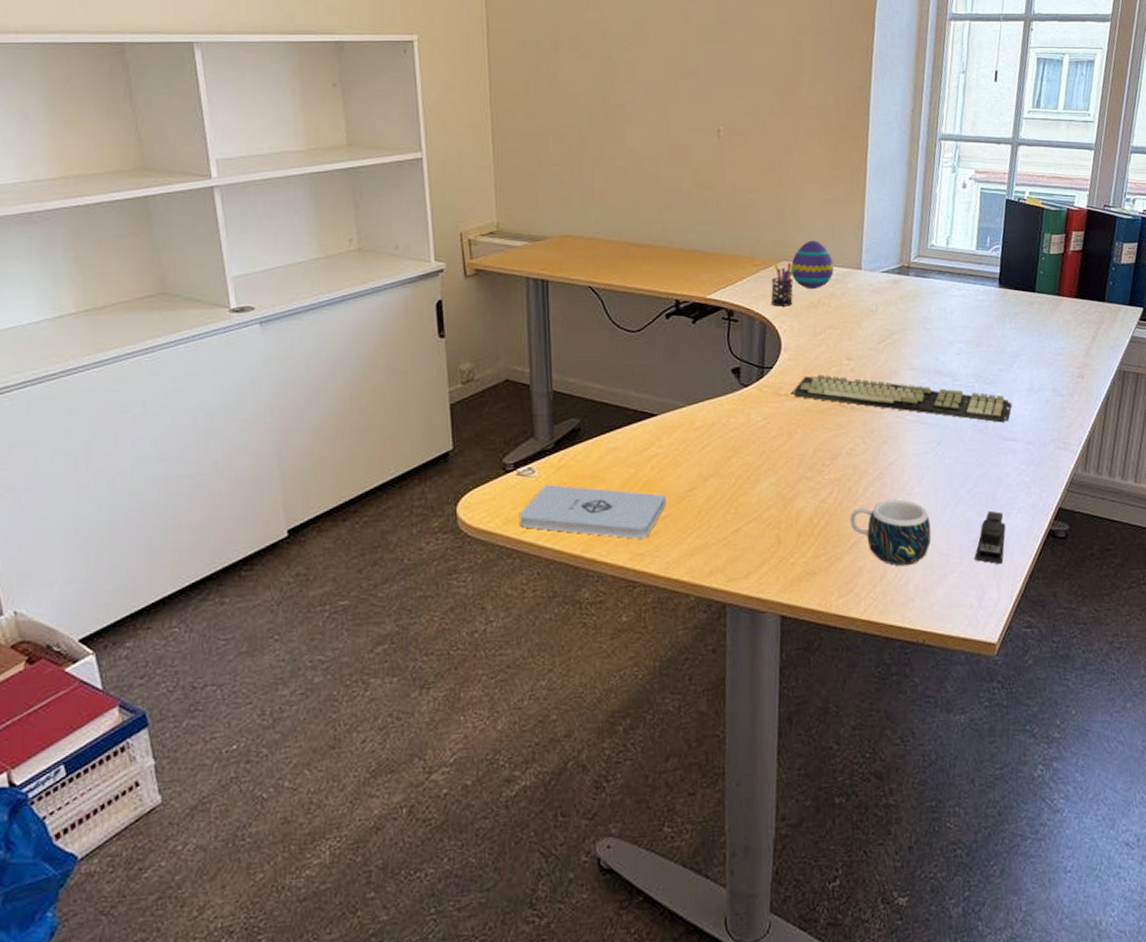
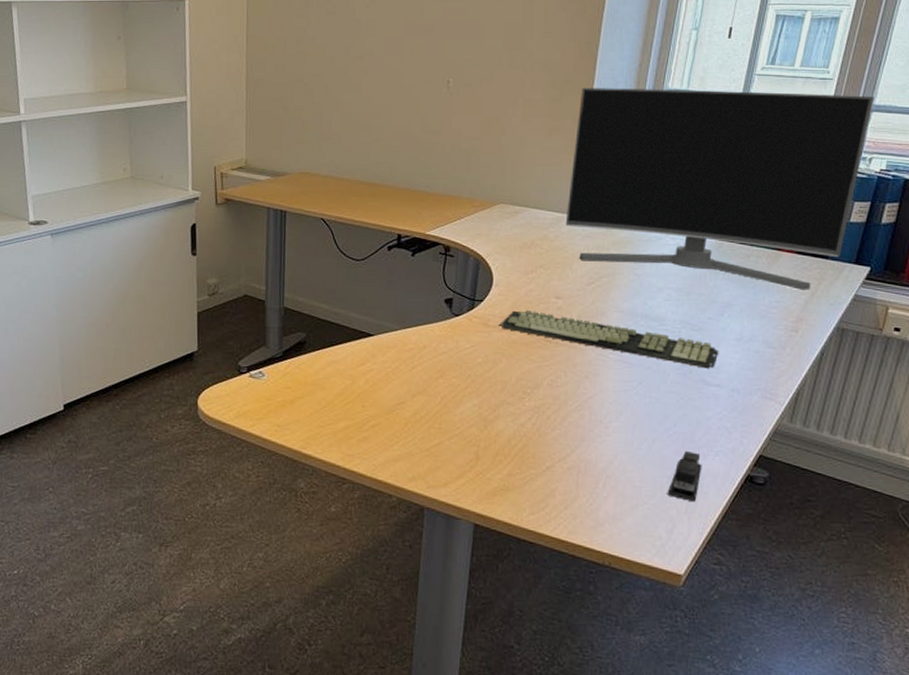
notepad: present [519,484,667,539] -> none [249,387,377,442]
pen holder: present [771,262,797,307] -> none [487,205,513,246]
decorative egg: present [791,240,834,290] -> none [508,186,549,232]
mug: present [849,499,931,566] -> none [546,430,625,493]
computer monitor: none [851,134,1132,336] -> present [565,87,874,291]

